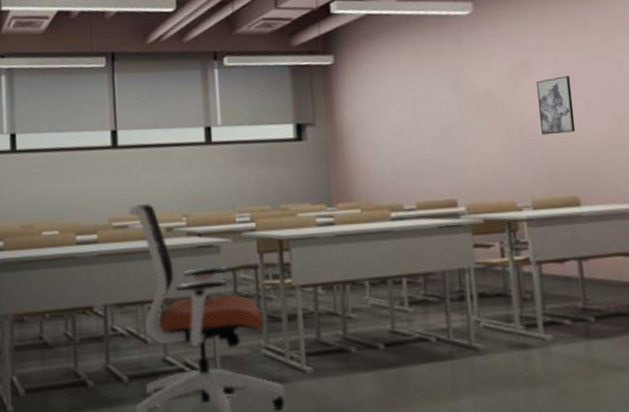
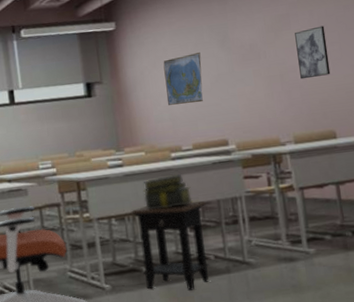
side table: none [340,271,431,378] -> present [130,201,210,291]
stack of books: none [356,237,413,278] -> present [143,174,193,210]
world map: none [386,97,431,156] -> present [163,52,203,105]

